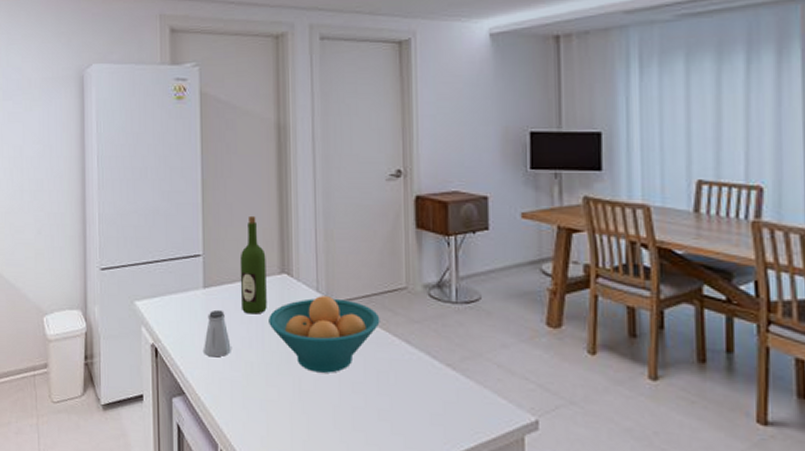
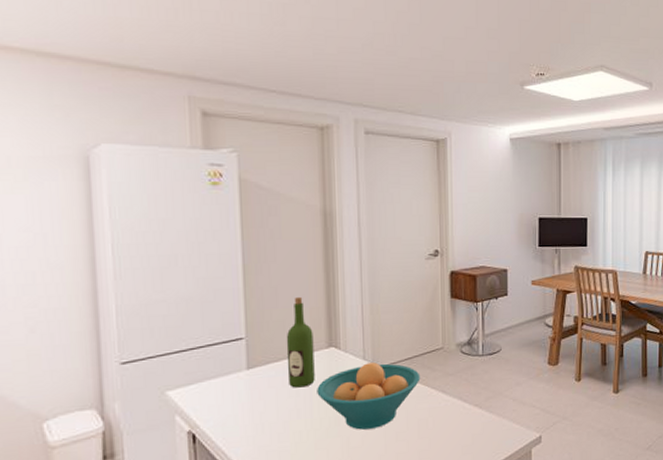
saltshaker: present [204,309,231,357] -> none [248,388,278,434]

